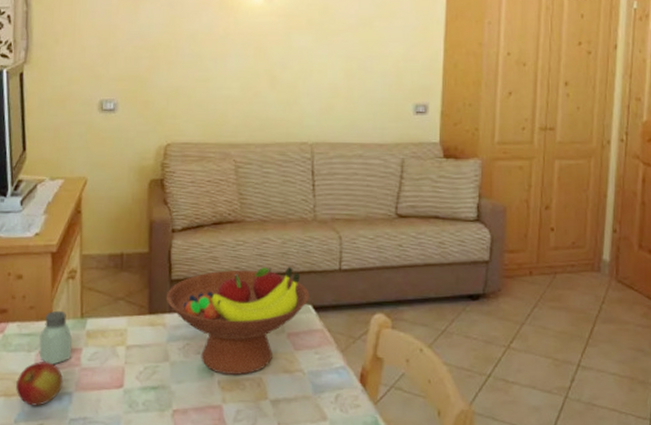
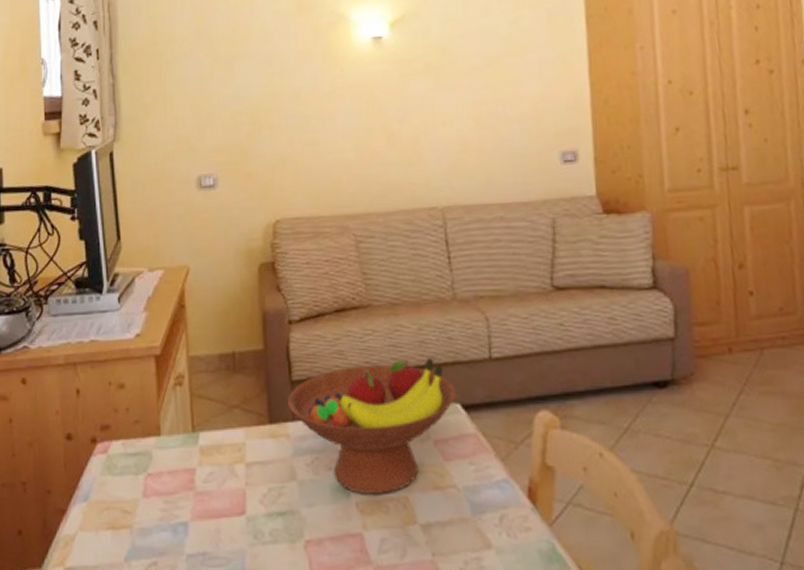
apple: present [16,360,64,406] -> none [124,485,177,540]
saltshaker: present [39,310,72,365] -> none [147,424,184,489]

